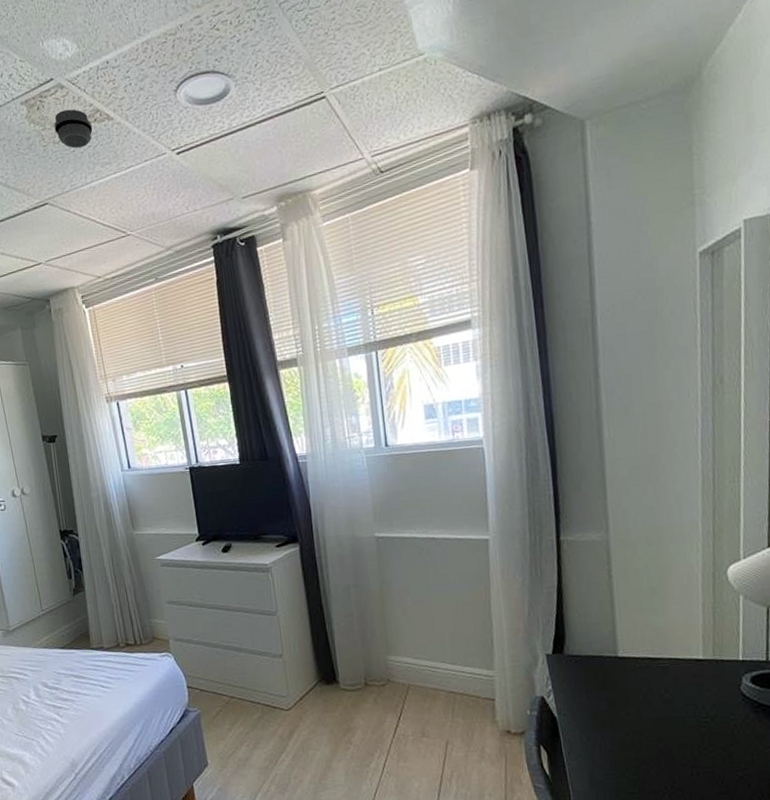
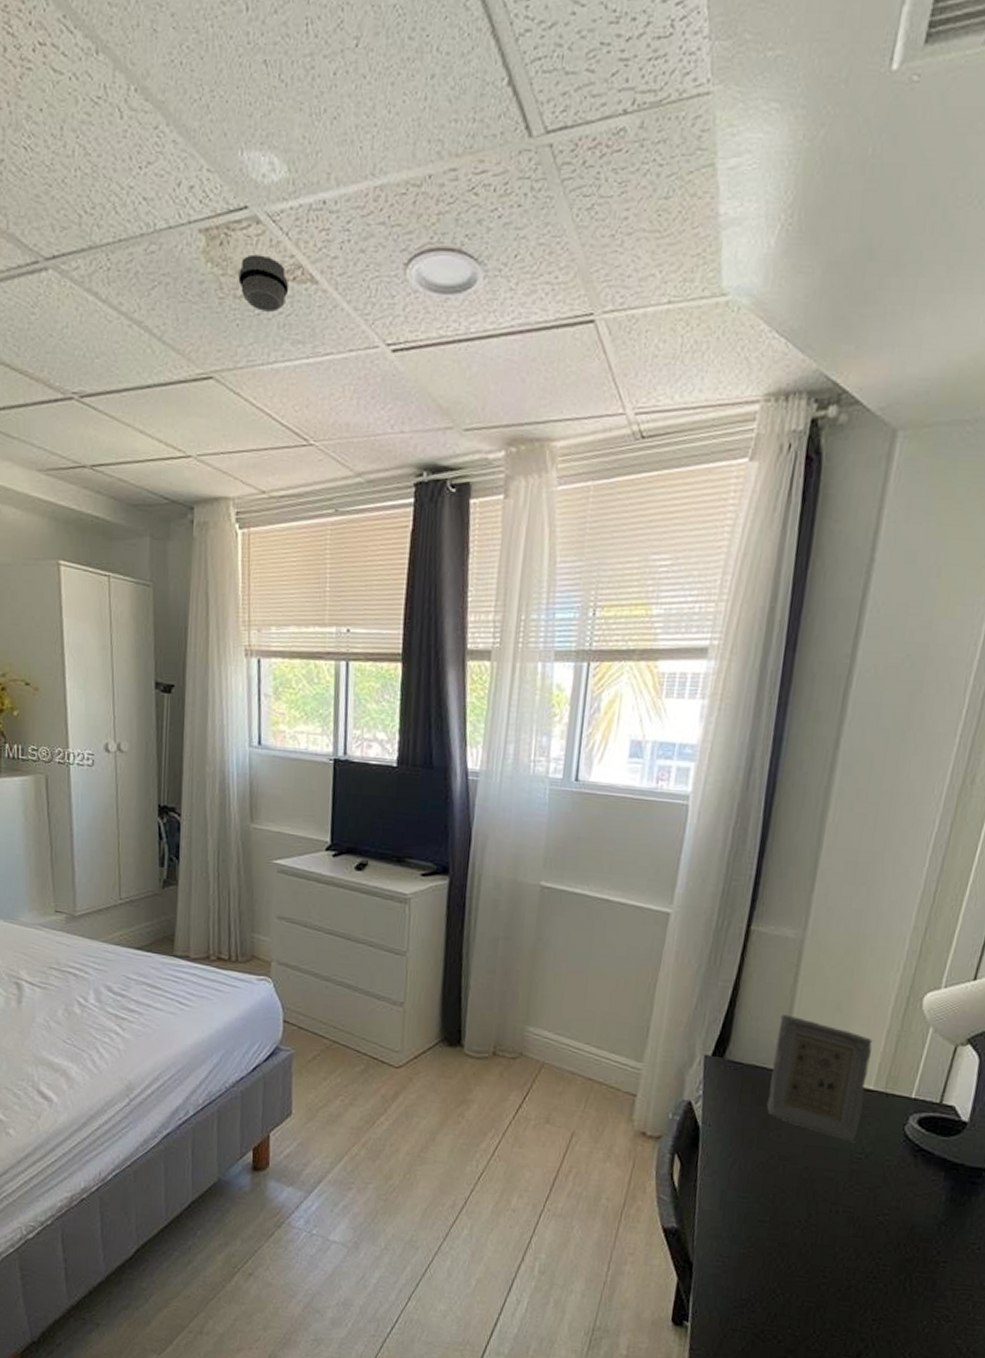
picture frame: none [604,606,699,709] -> present [766,1014,873,1143]

